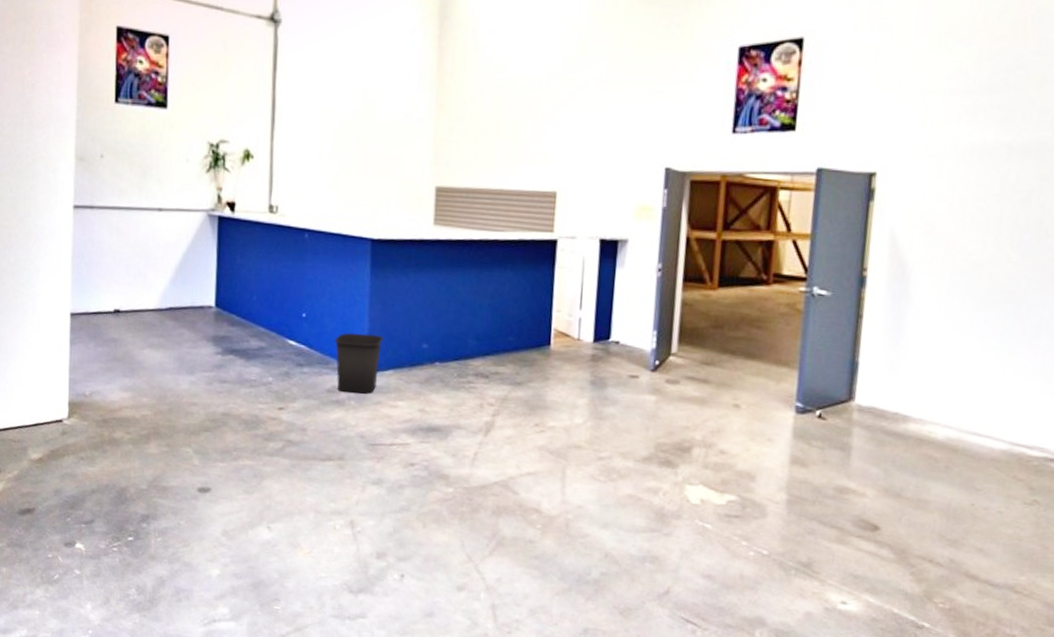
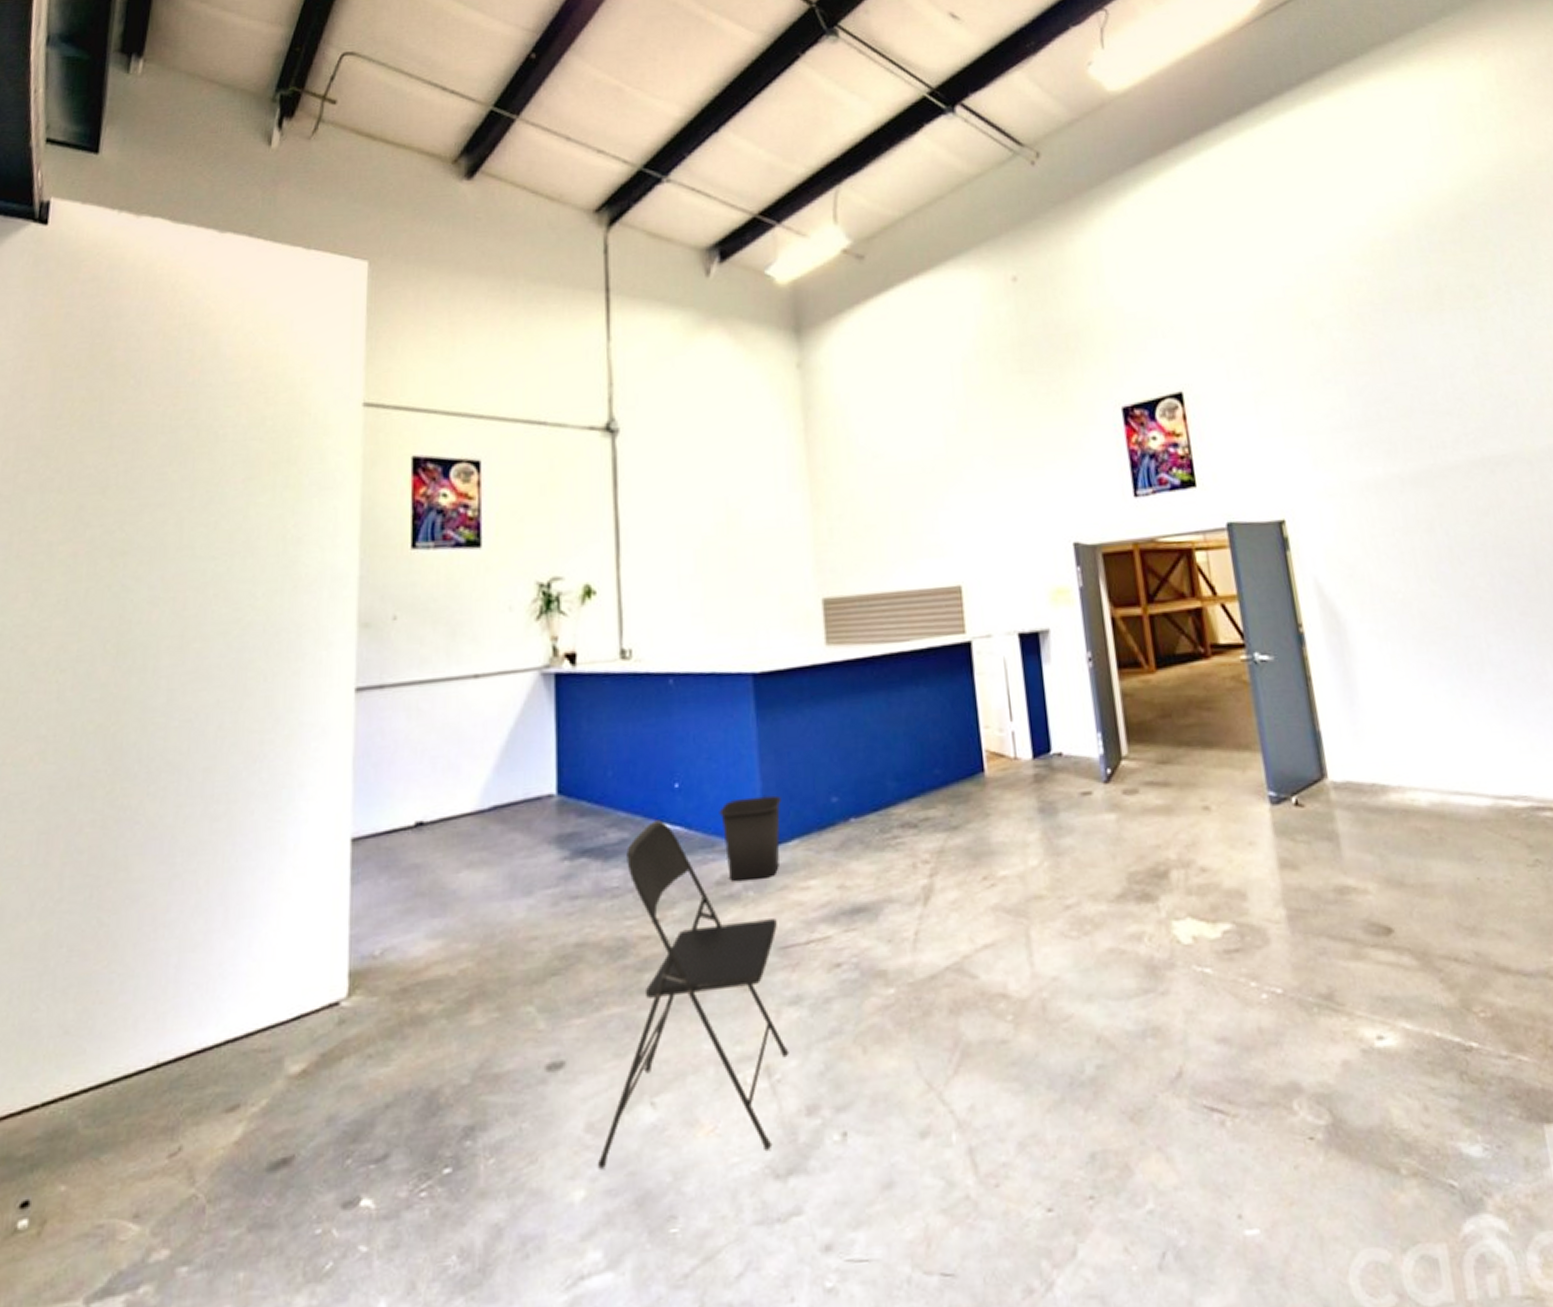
folding chair: none [228,337,370,575] -> present [597,819,789,1169]

